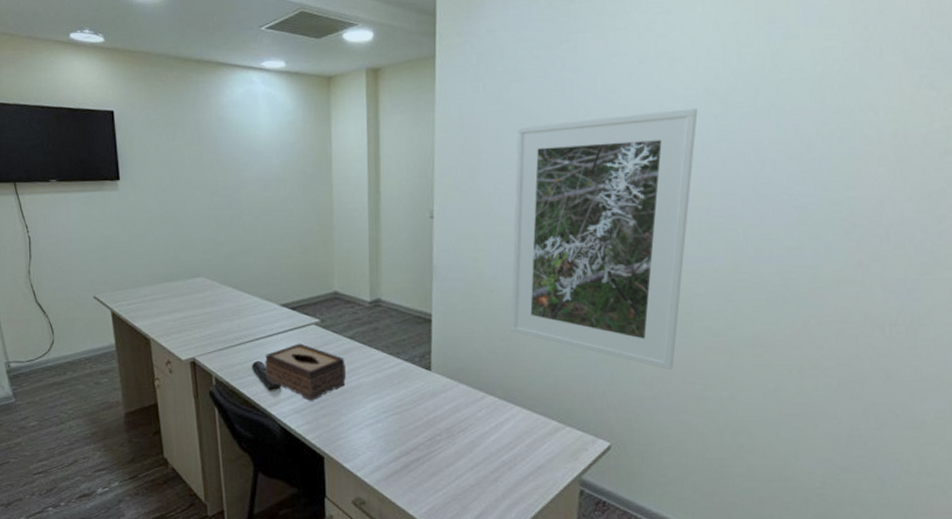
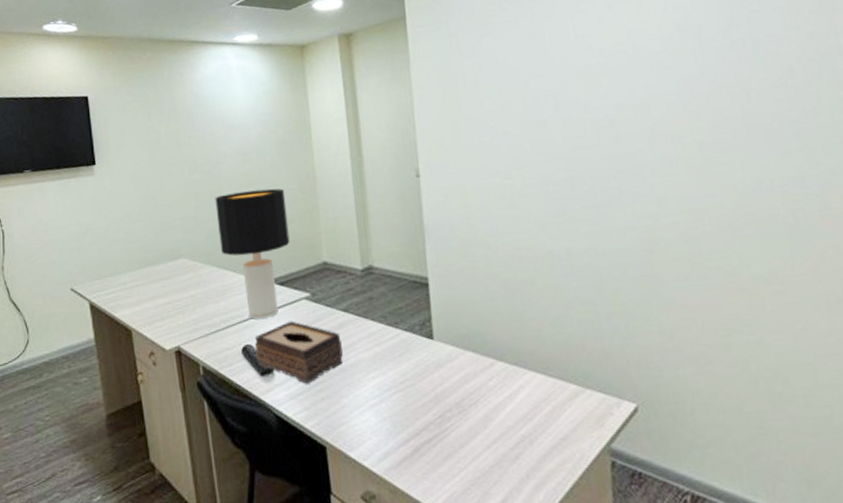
desk lamp: none [234,217,304,339] -> present [215,188,290,319]
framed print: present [510,108,698,370] -> none [495,45,692,317]

